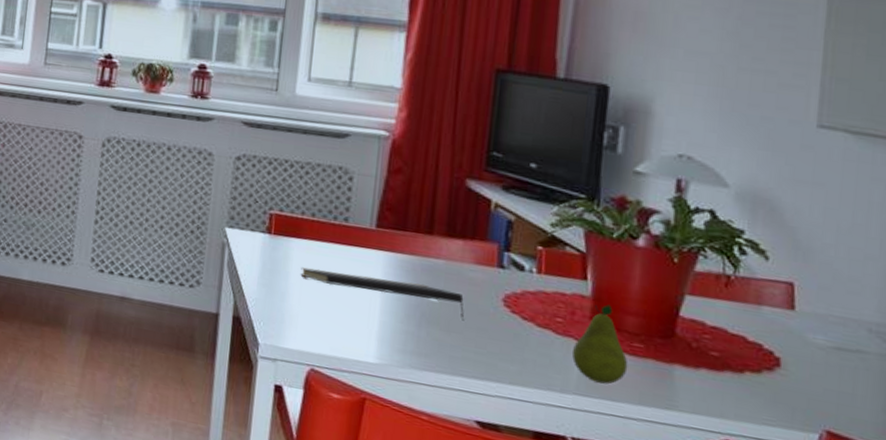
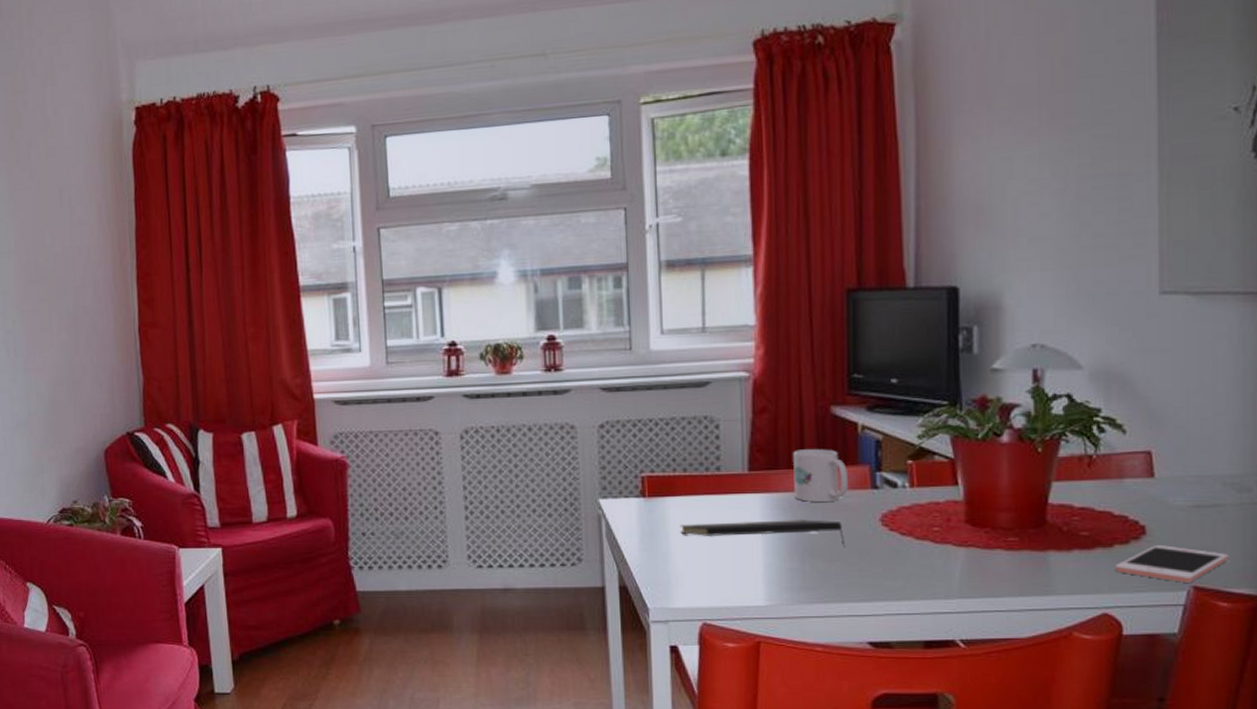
mug: none [419,215,475,273] -> present [793,449,848,503]
fruit: present [571,304,628,384] -> none [951,505,1006,583]
cell phone: none [744,380,868,426] -> present [1116,545,1228,583]

